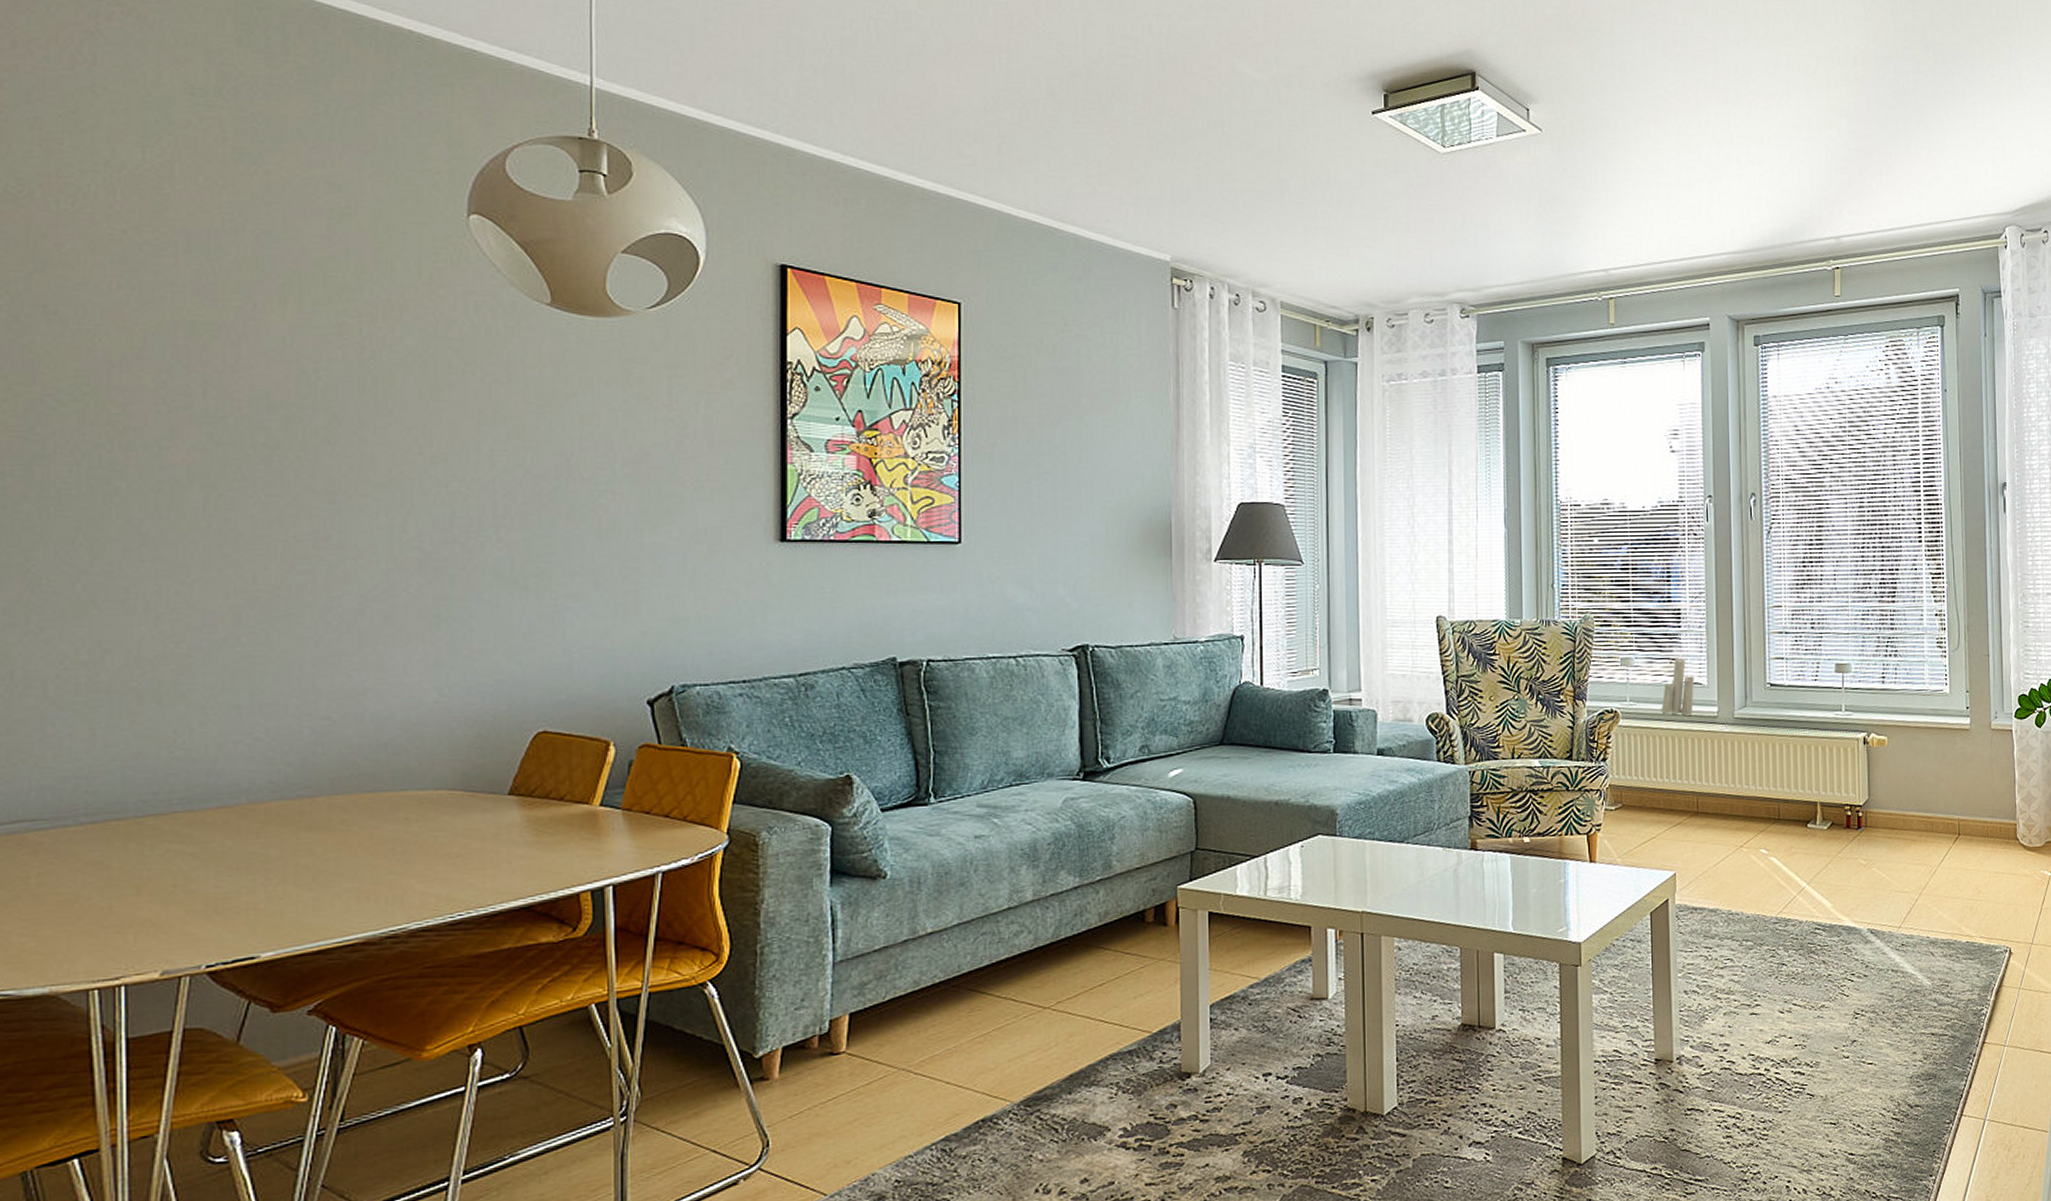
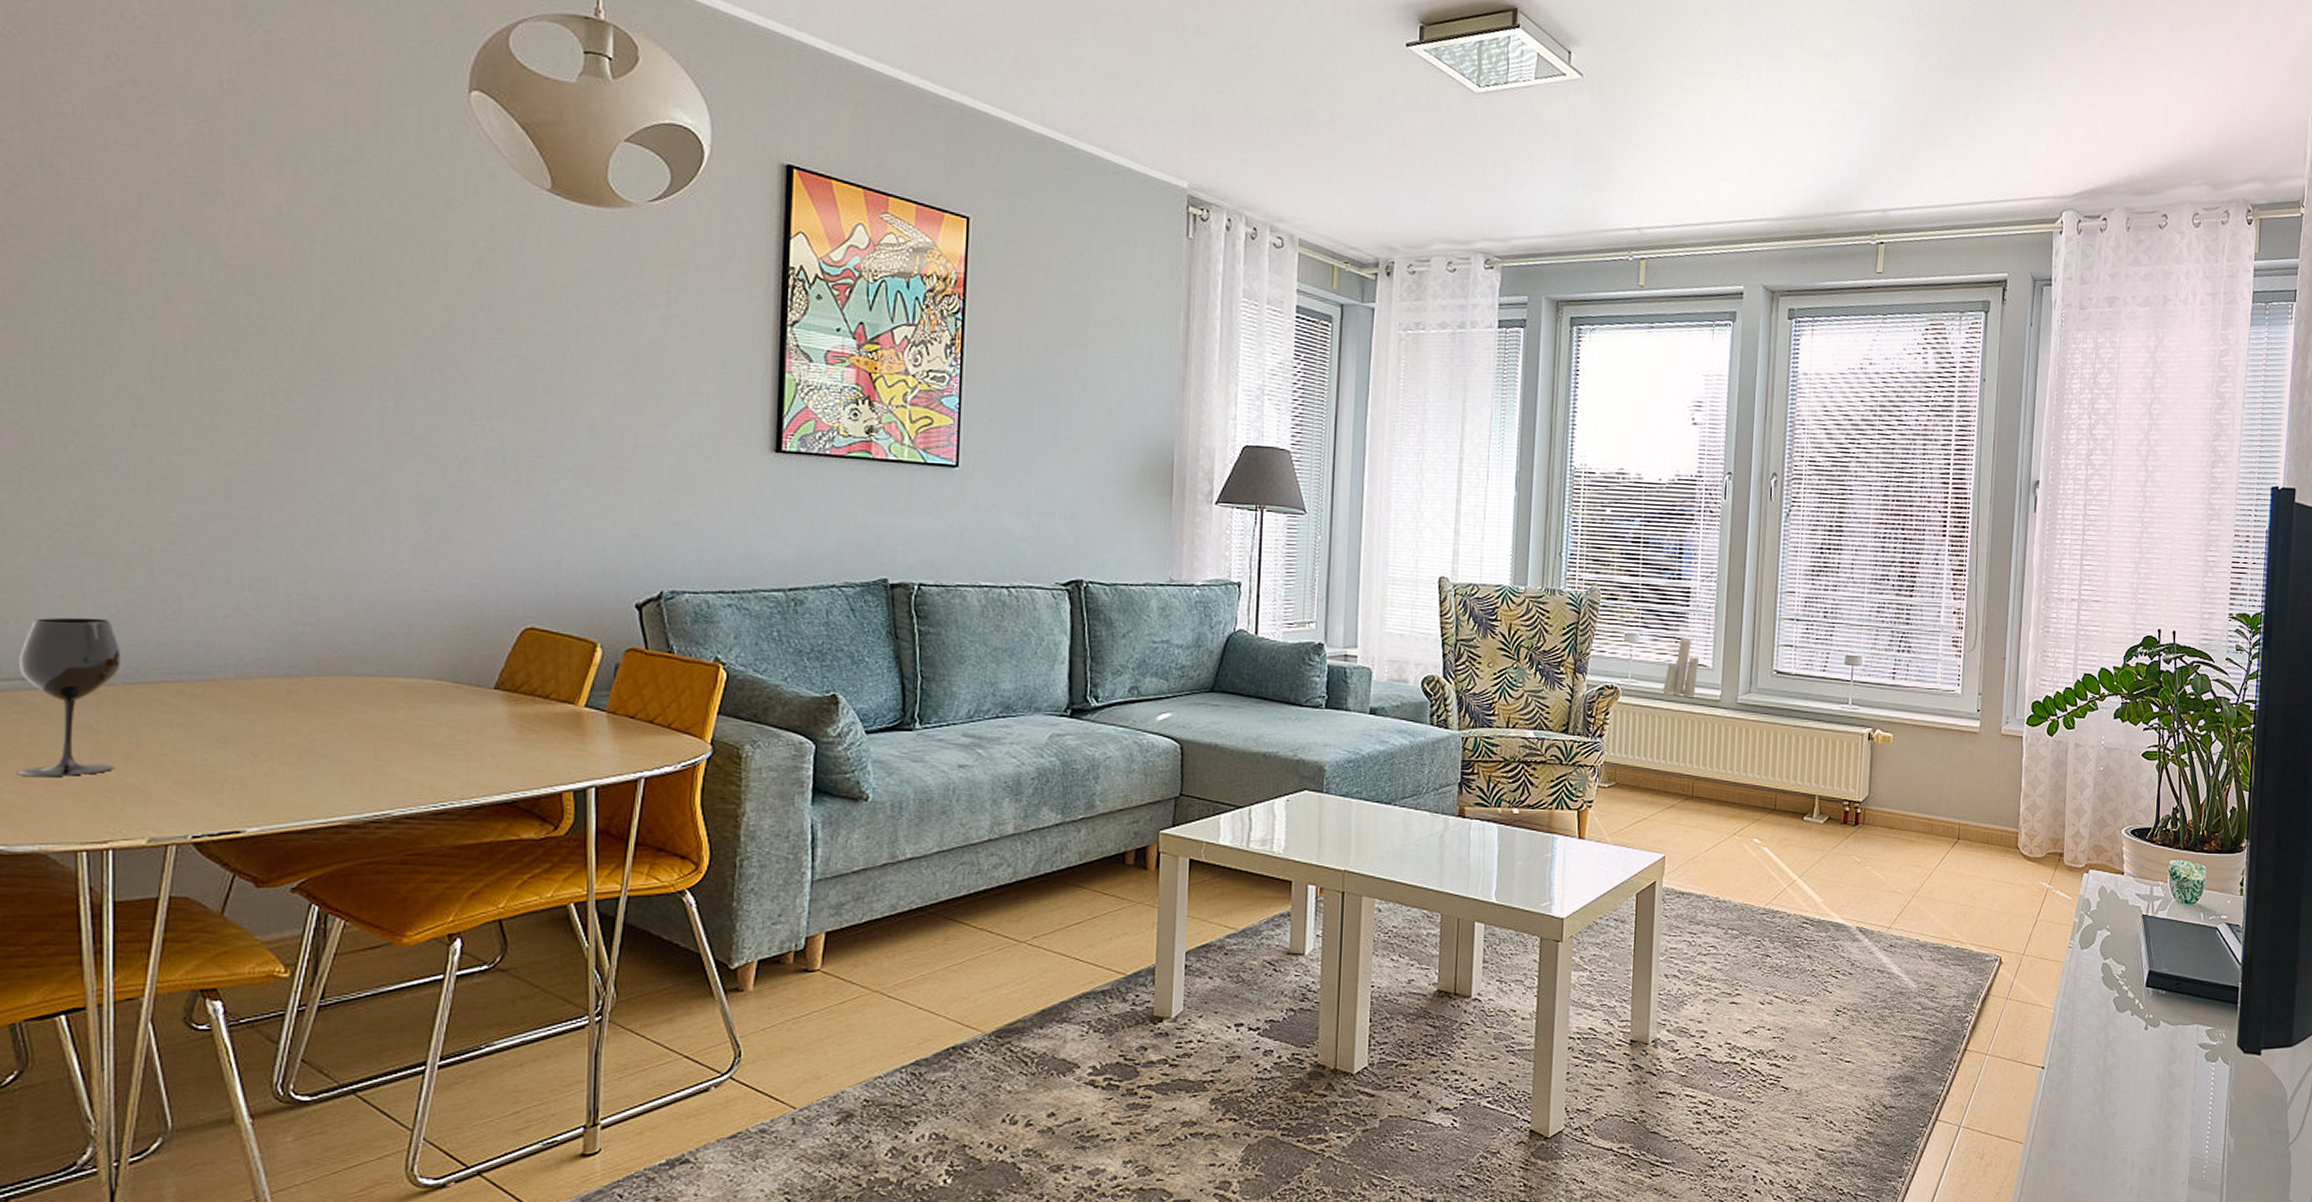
wineglass: none [25,753,131,919] -> present [16,617,121,777]

